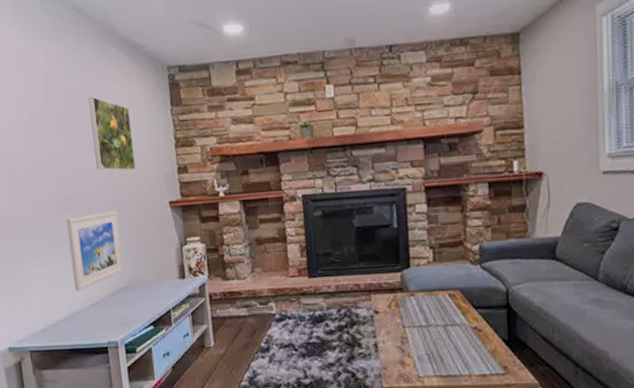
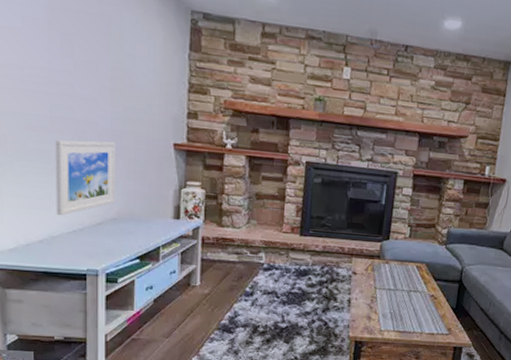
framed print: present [88,96,136,171] -> none [98,19,143,106]

